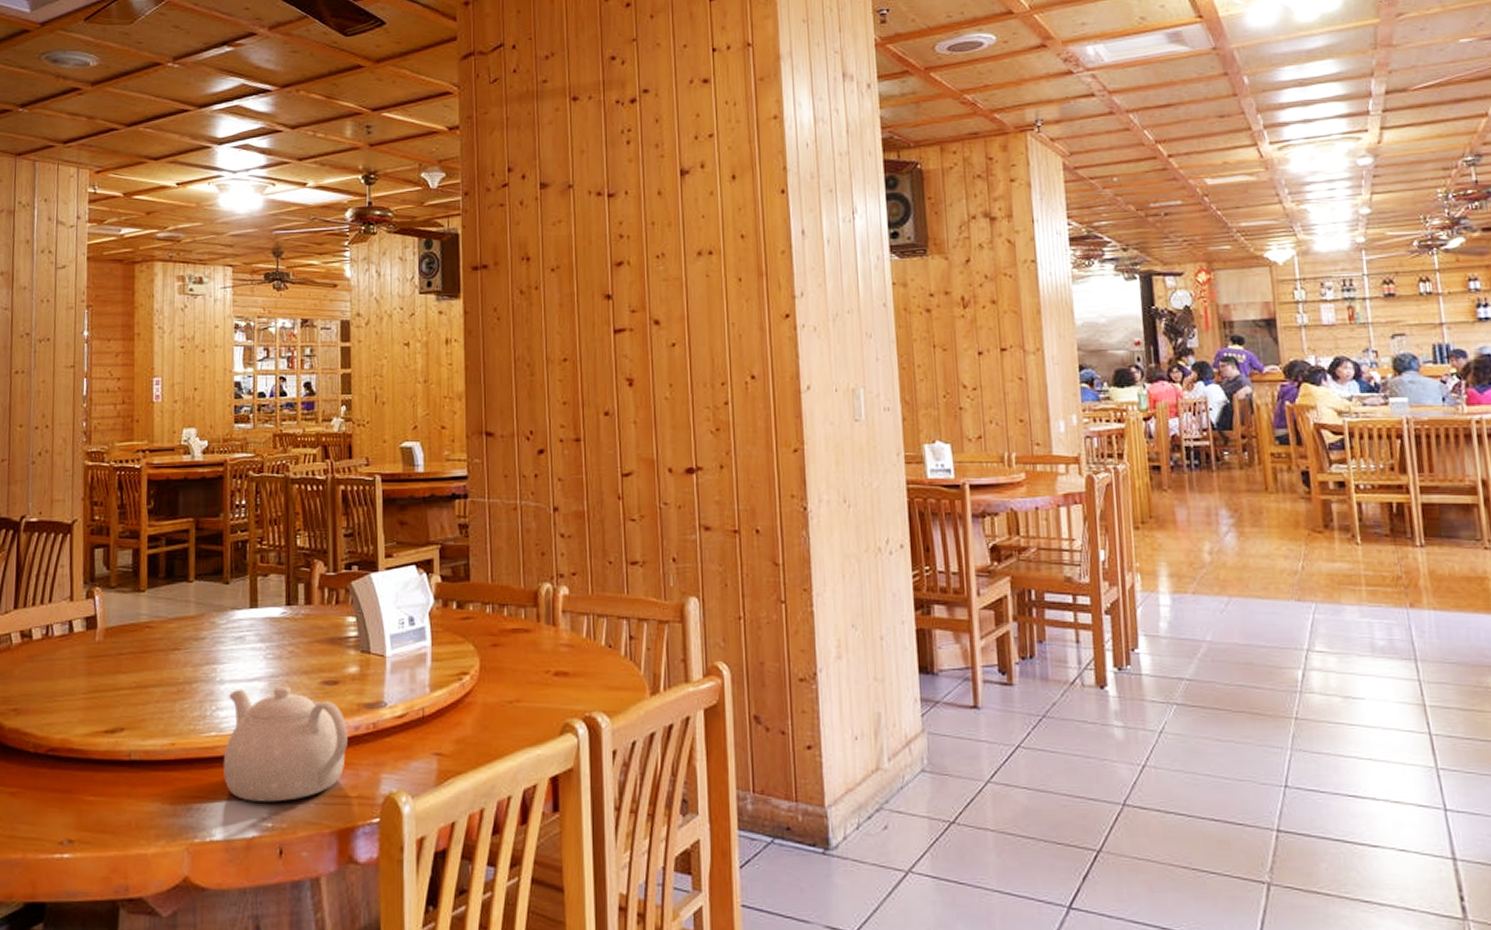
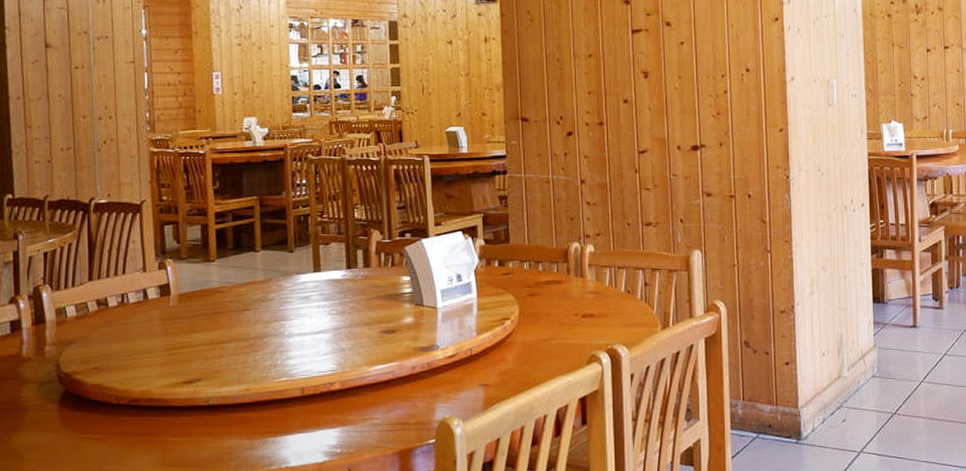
teapot: present [222,686,348,802] -> none [294,336,405,433]

